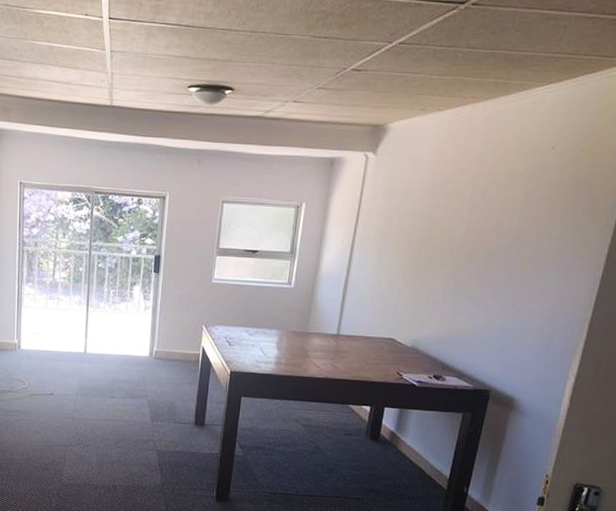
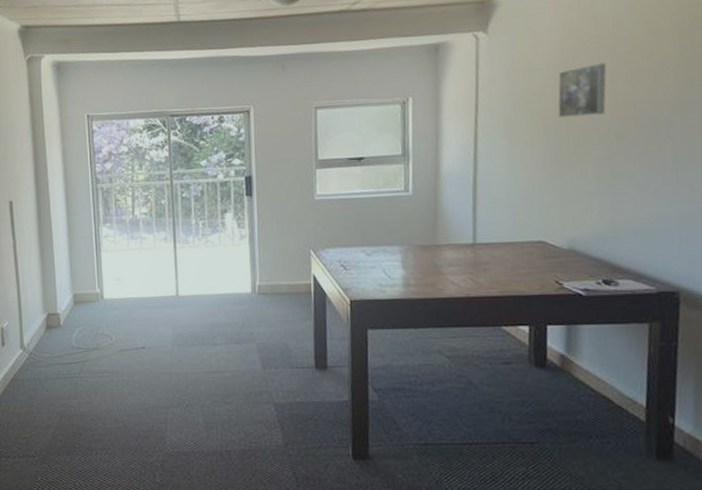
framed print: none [422,193,468,238] -> present [558,62,607,119]

